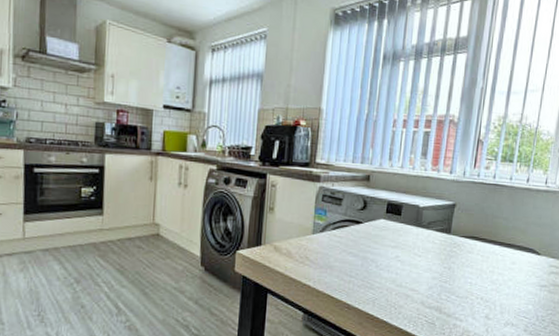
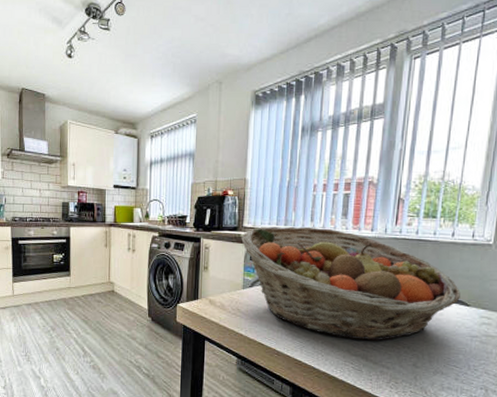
fruit basket: none [313,163,532,292] -> present [241,226,460,341]

